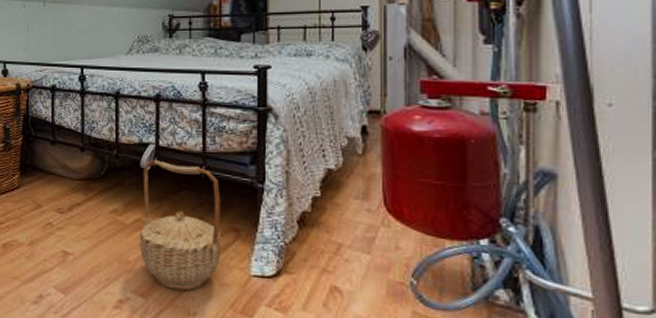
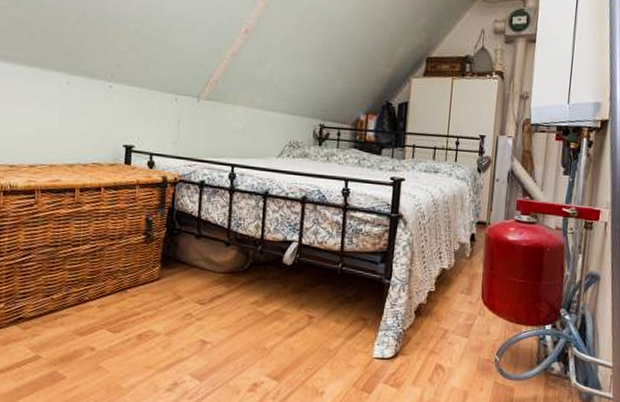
basket: present [140,160,222,291] -> none [277,256,353,373]

